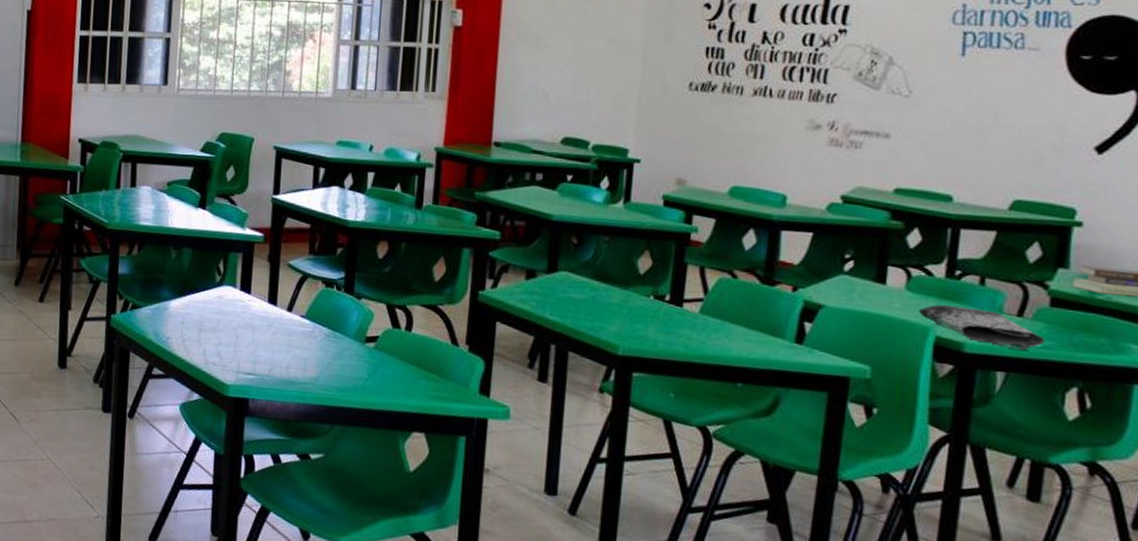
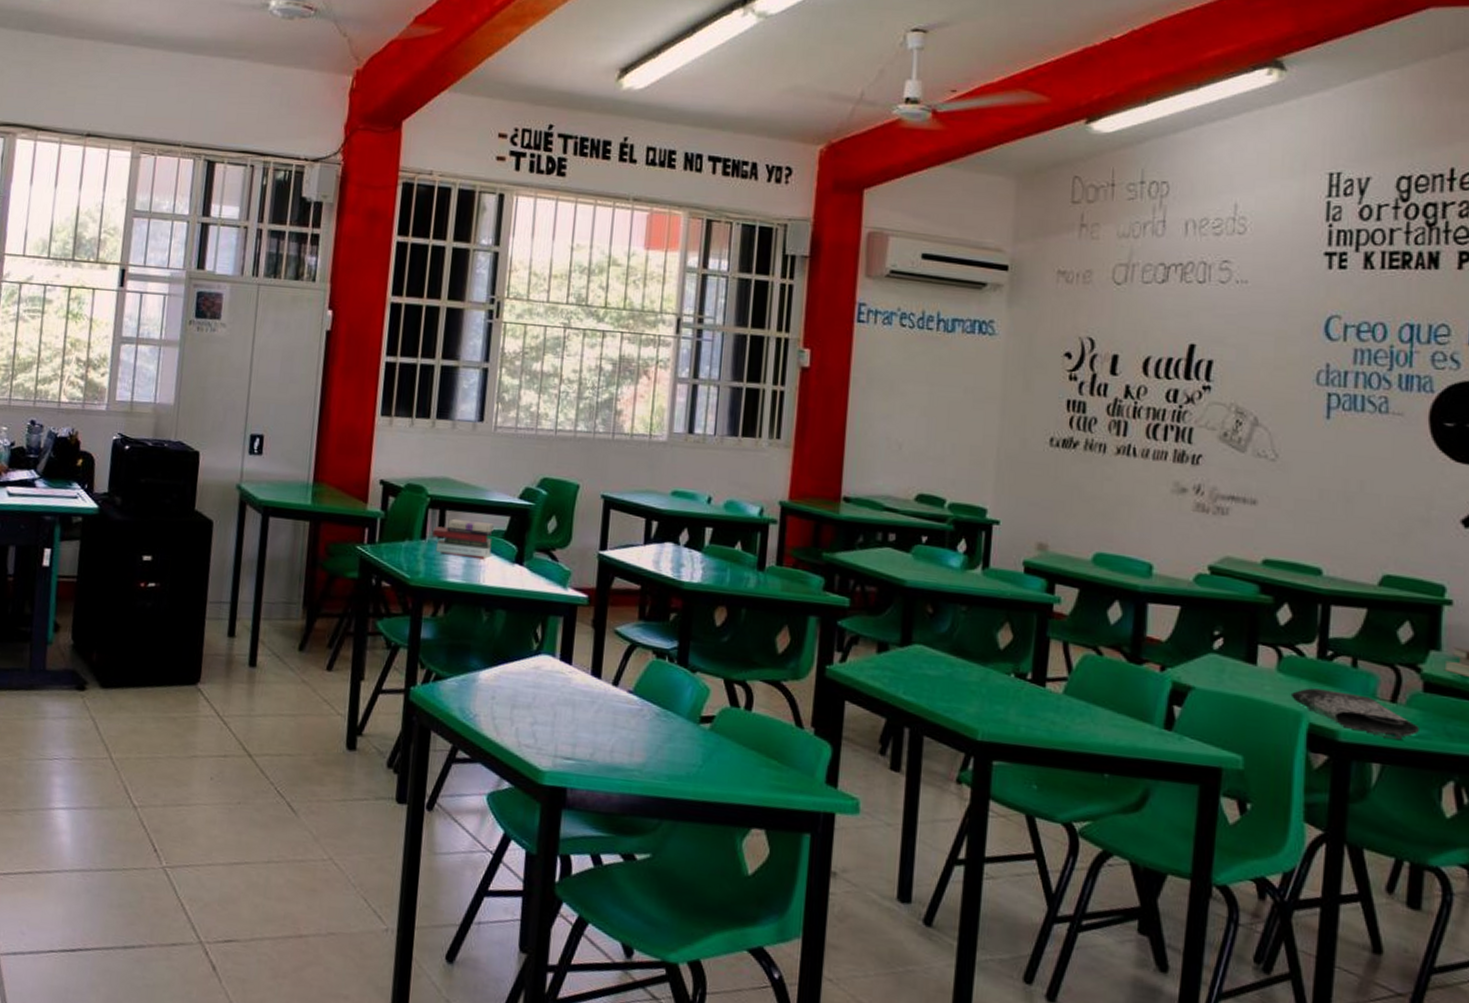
books: none [126,170,179,206] -> present [432,518,494,560]

